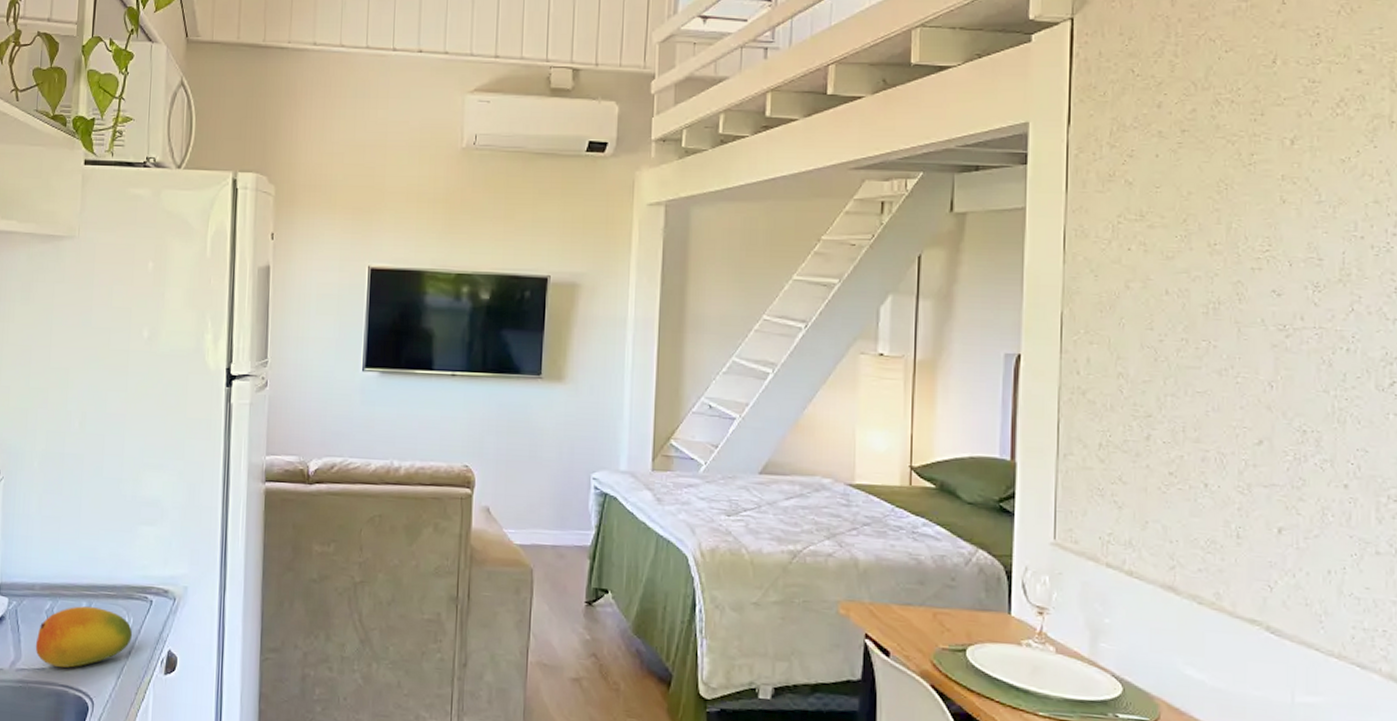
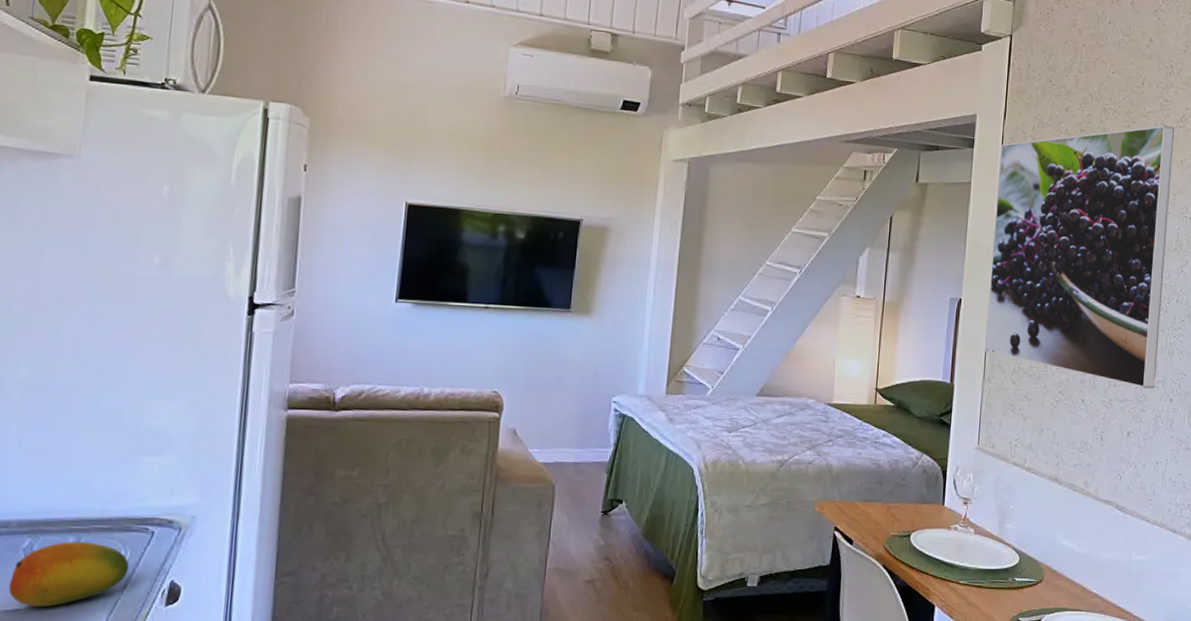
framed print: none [1056,114,1329,471] -> present [984,125,1175,389]

